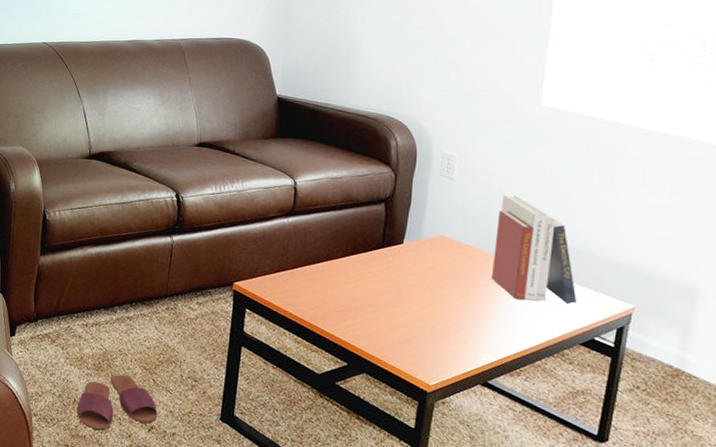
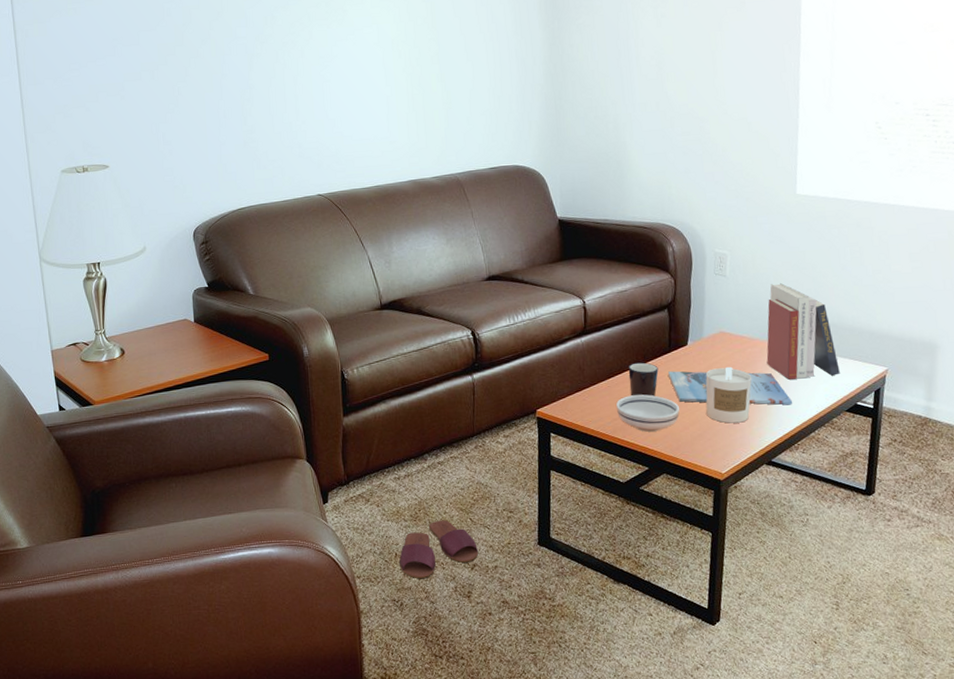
bowl: none [319,285,389,327] -> present [616,394,680,432]
mug: none [335,252,368,291] -> present [628,362,659,397]
magazine: none [379,267,517,327] -> present [668,371,792,405]
candle: none [417,273,473,335] -> present [705,366,752,423]

